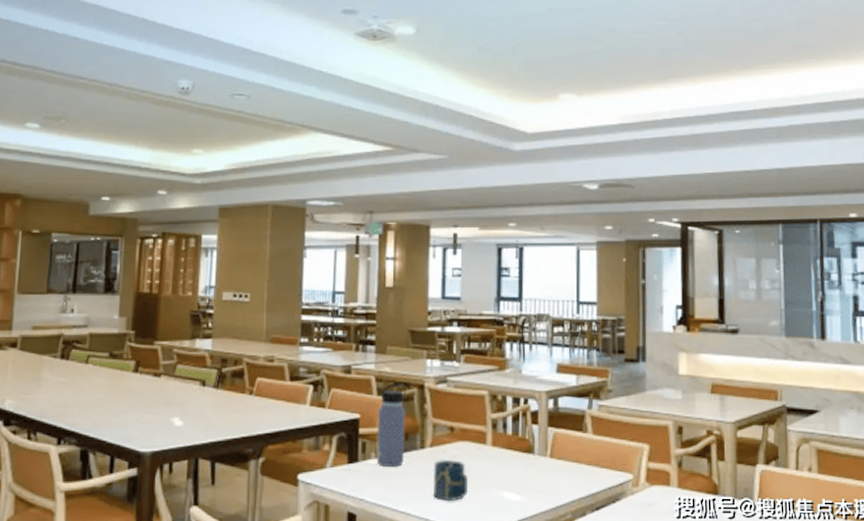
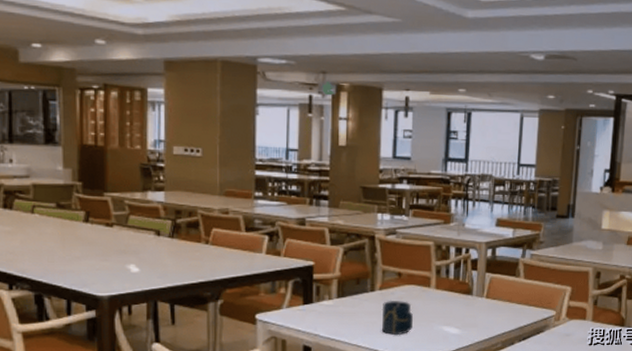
water bottle: present [376,382,407,467] -> none [330,234,358,307]

